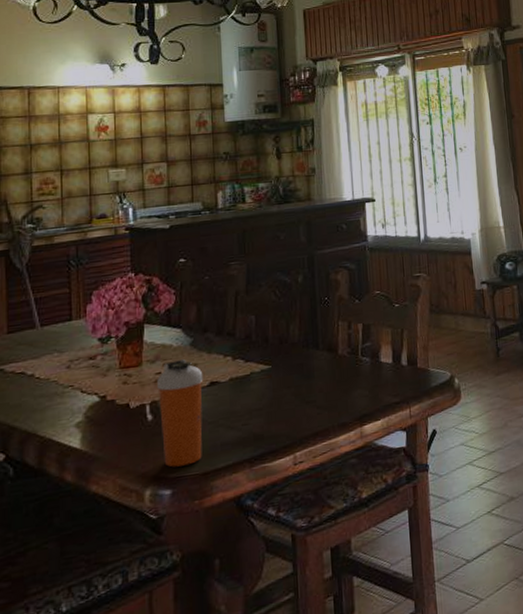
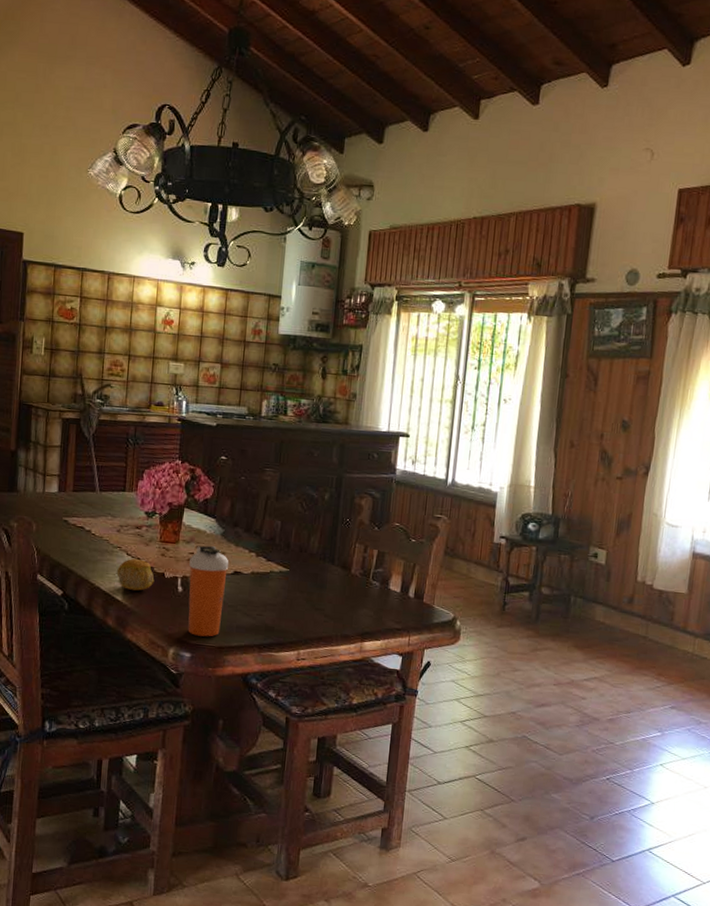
fruit: none [71,394,118,433] -> present [117,558,155,591]

